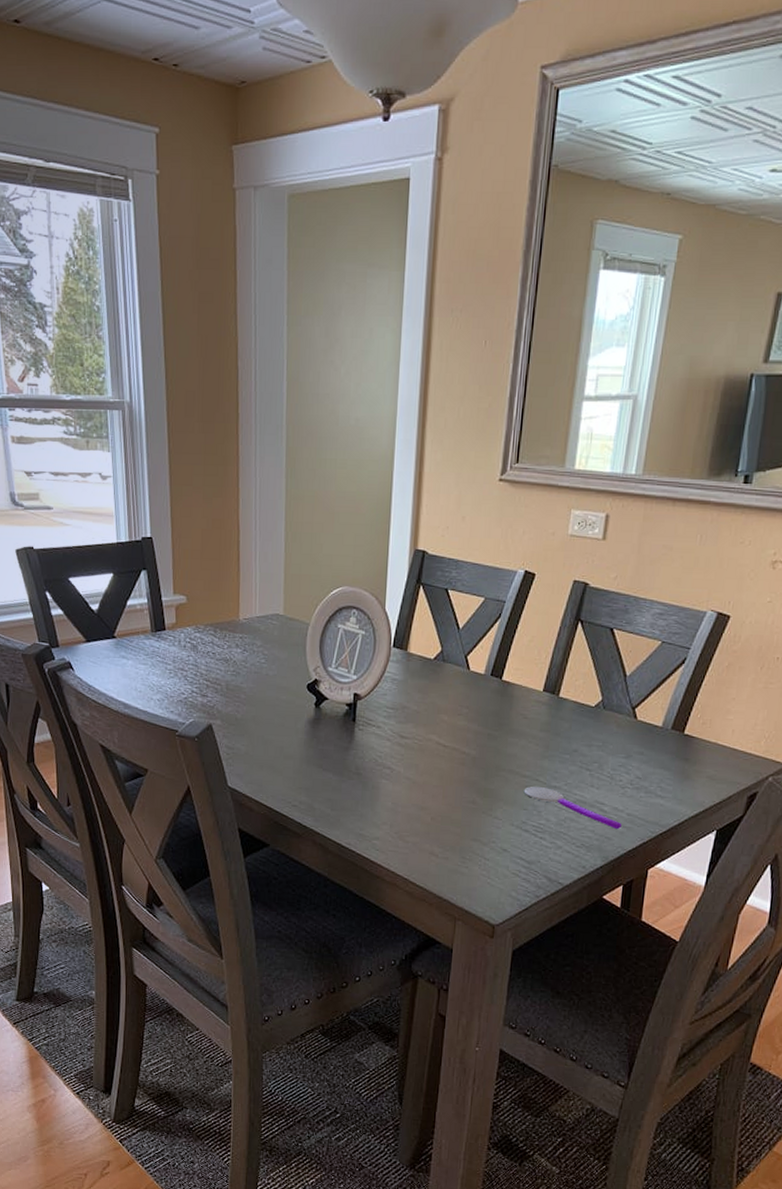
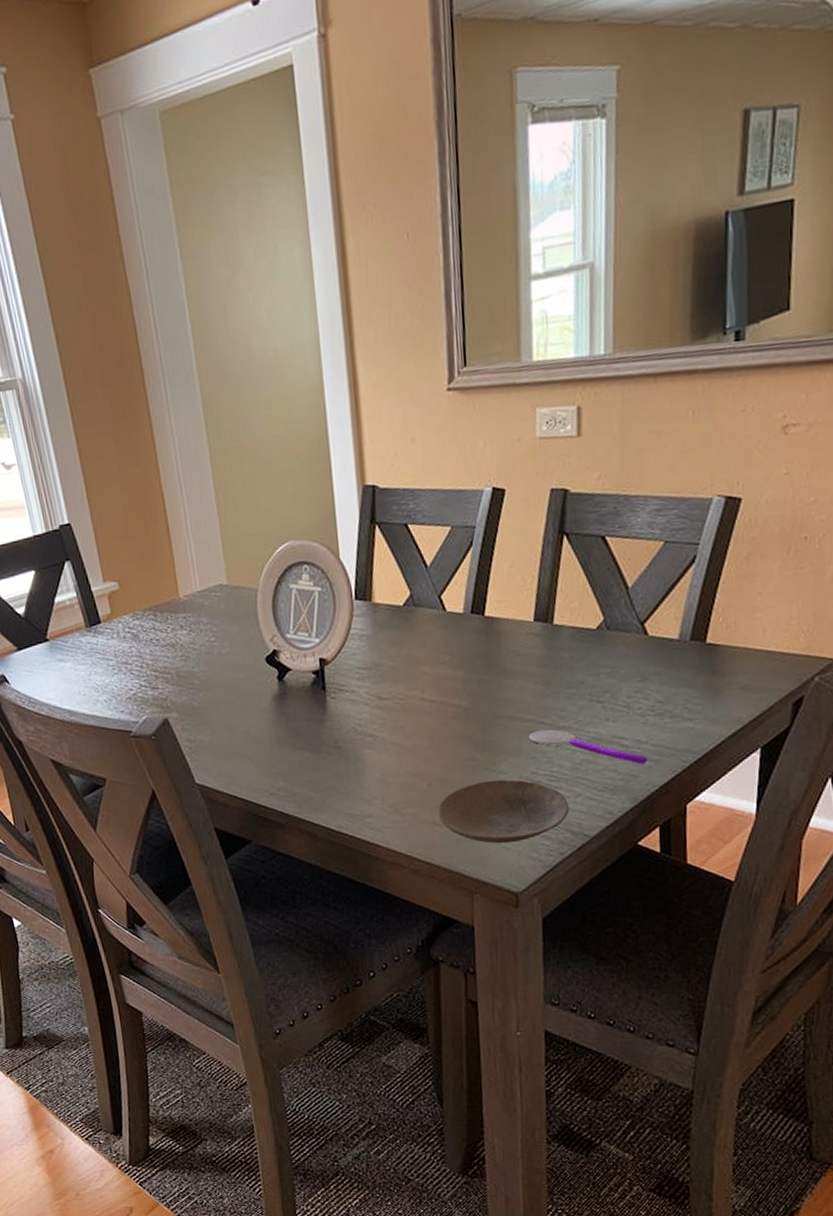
plate: none [436,823,550,881] -> present [438,779,570,844]

